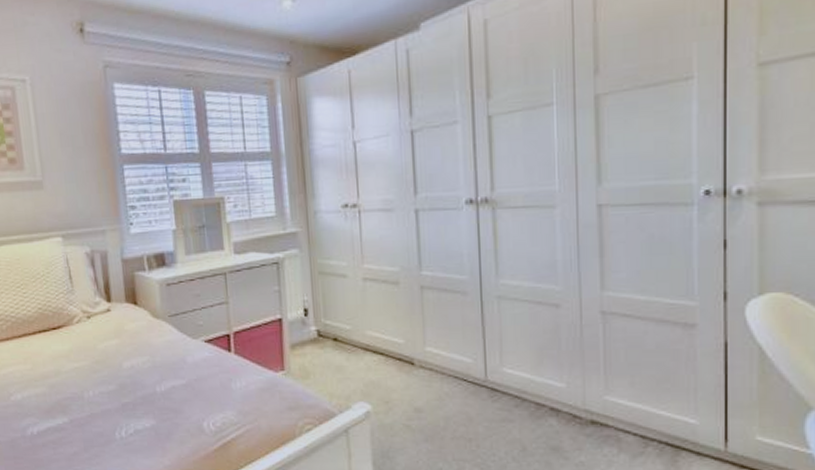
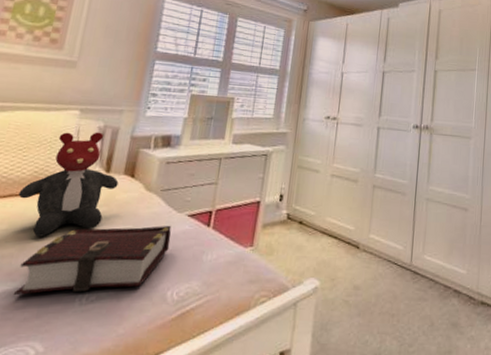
teddy bear: none [31,258,123,374] -> present [18,132,119,237]
book: none [55,353,194,430] -> present [14,225,172,295]

